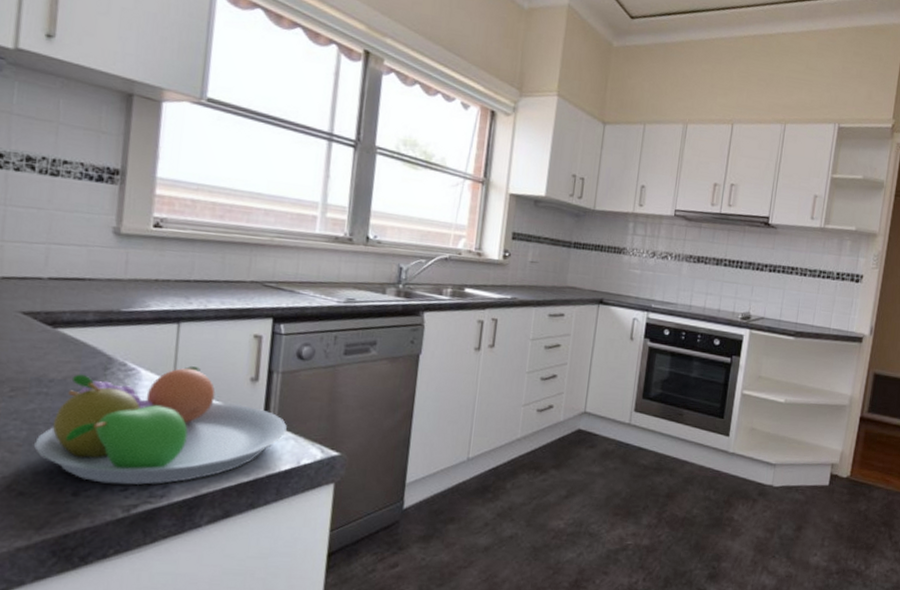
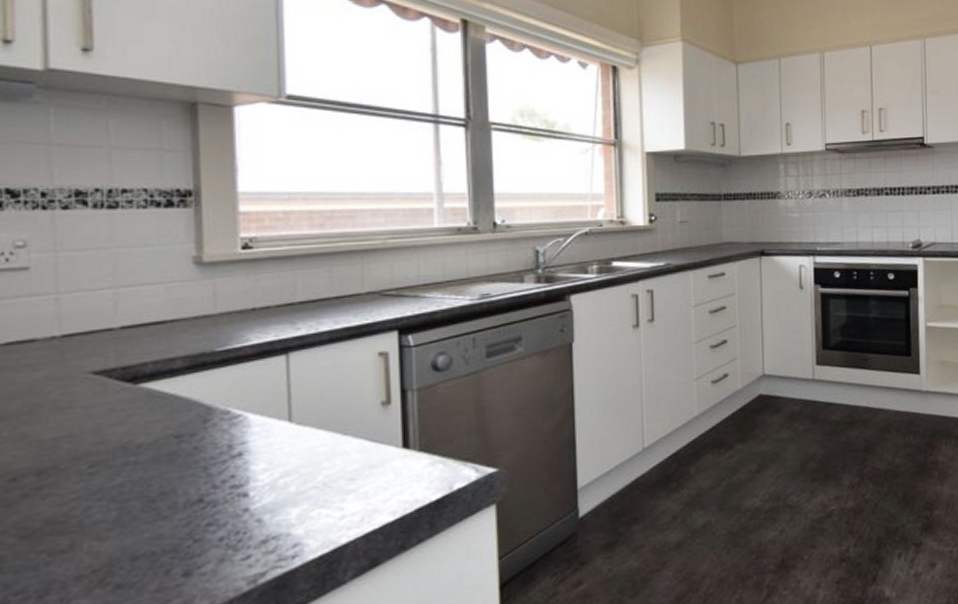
fruit bowl: present [34,365,287,485] -> none [128,399,432,555]

